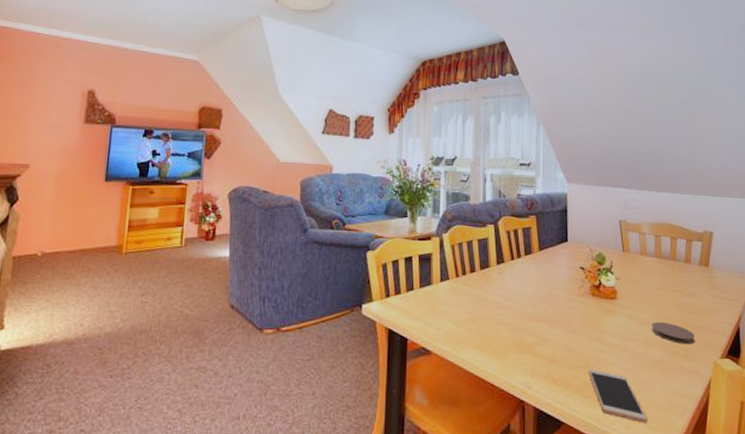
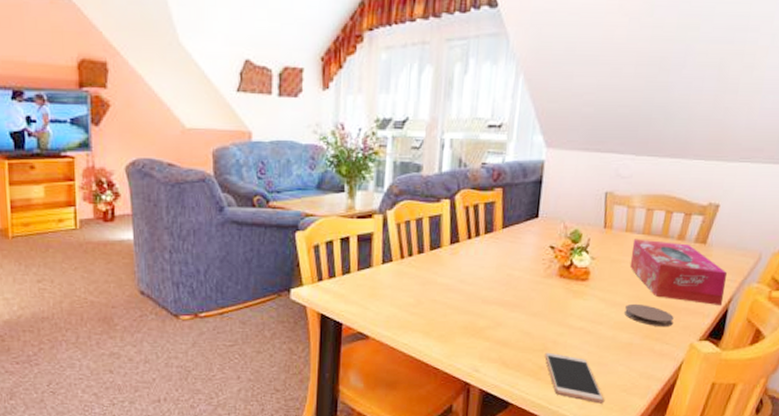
tissue box: none [648,261,733,324] -> present [629,239,728,305]

